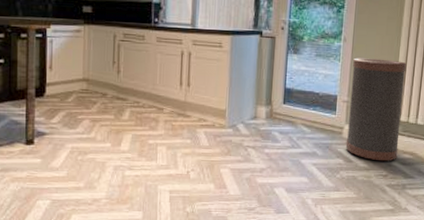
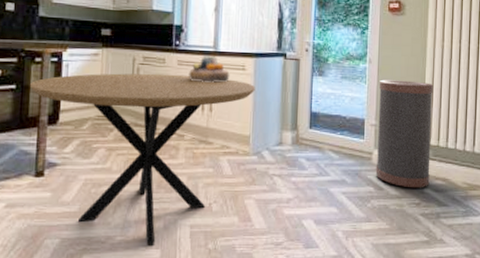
dining table: none [17,49,232,209] -> present [30,73,255,247]
decorative bowl: none [167,33,207,59] -> present [189,56,230,83]

